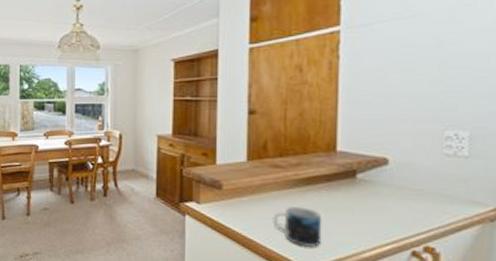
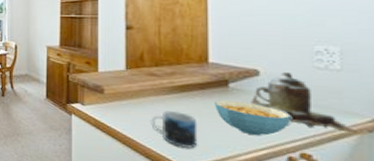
cereal bowl: none [340,193,417,231] -> present [213,100,291,136]
teapot: none [379,160,479,223] -> present [252,72,356,133]

